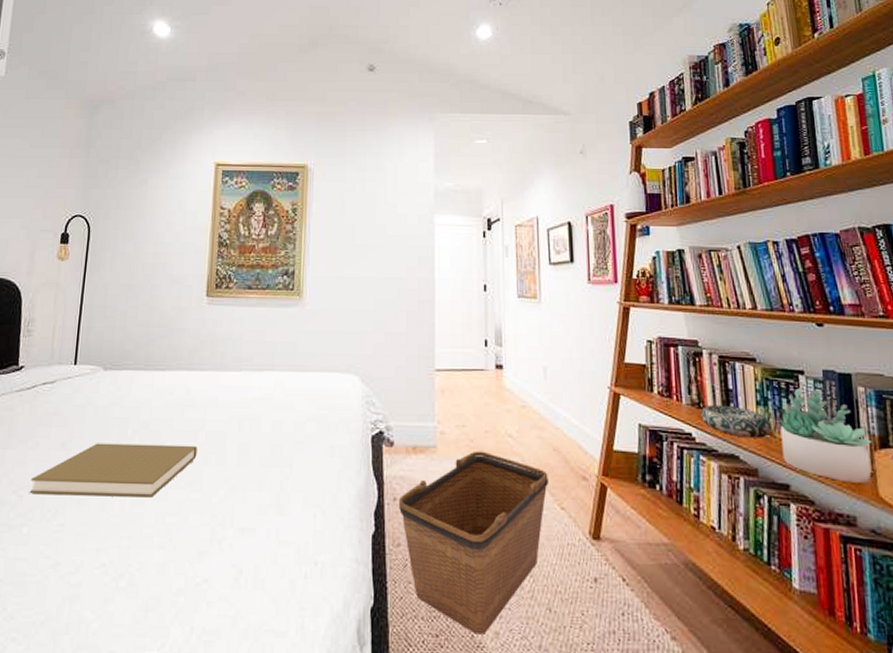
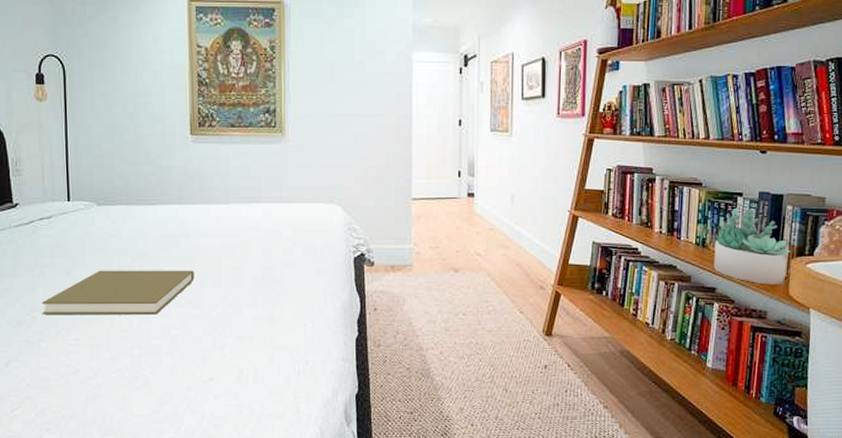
bicycle basket: present [398,451,548,635] -> none [378,268,510,411]
decorative bowl: present [700,404,773,438] -> none [647,224,709,251]

